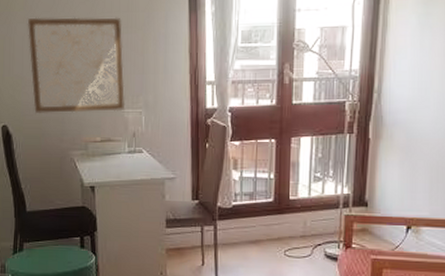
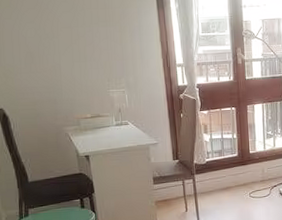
wall art: present [27,16,125,114] -> none [14,12,109,98]

